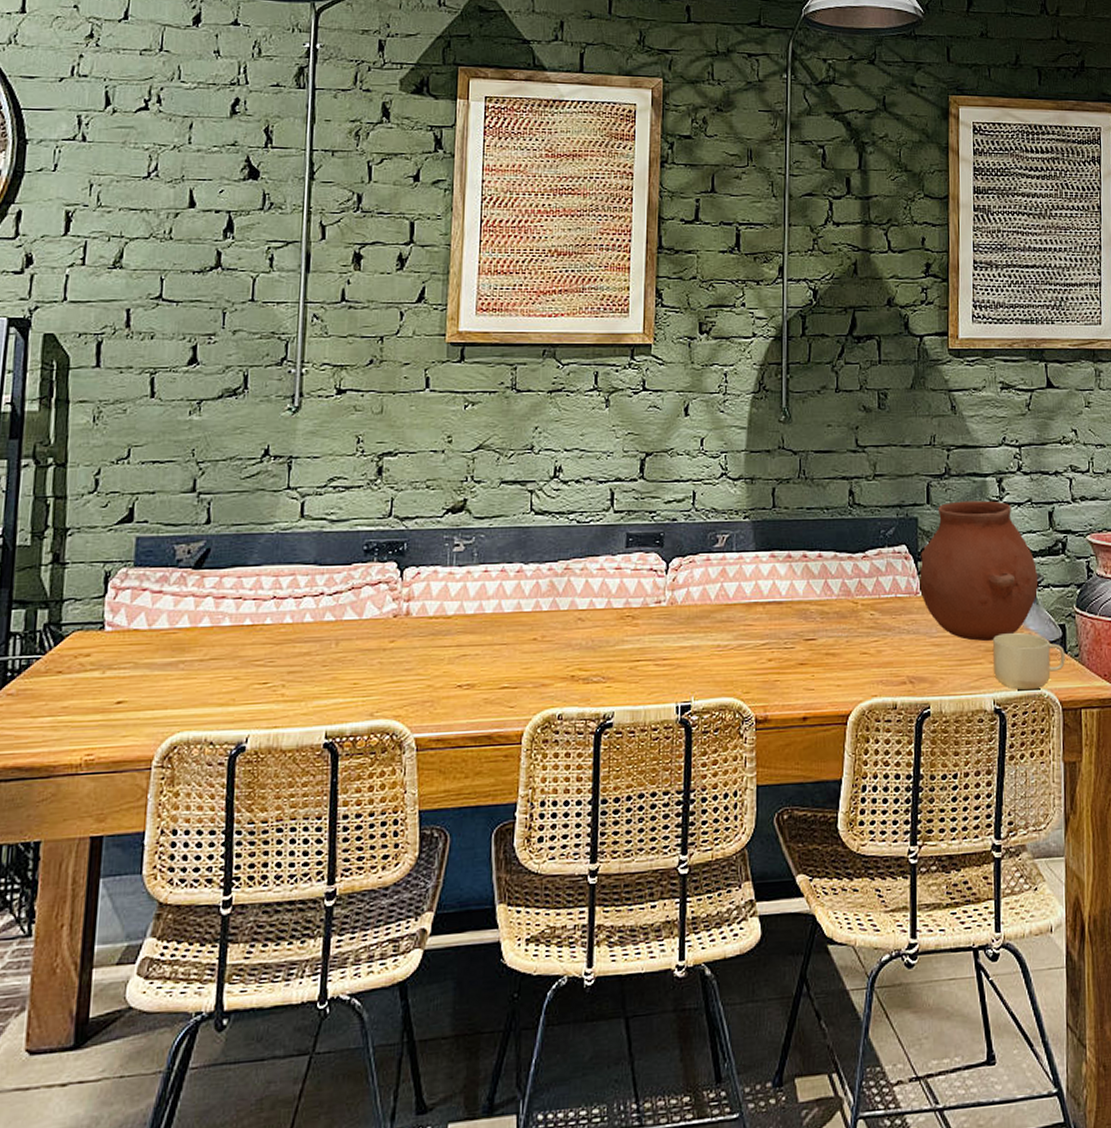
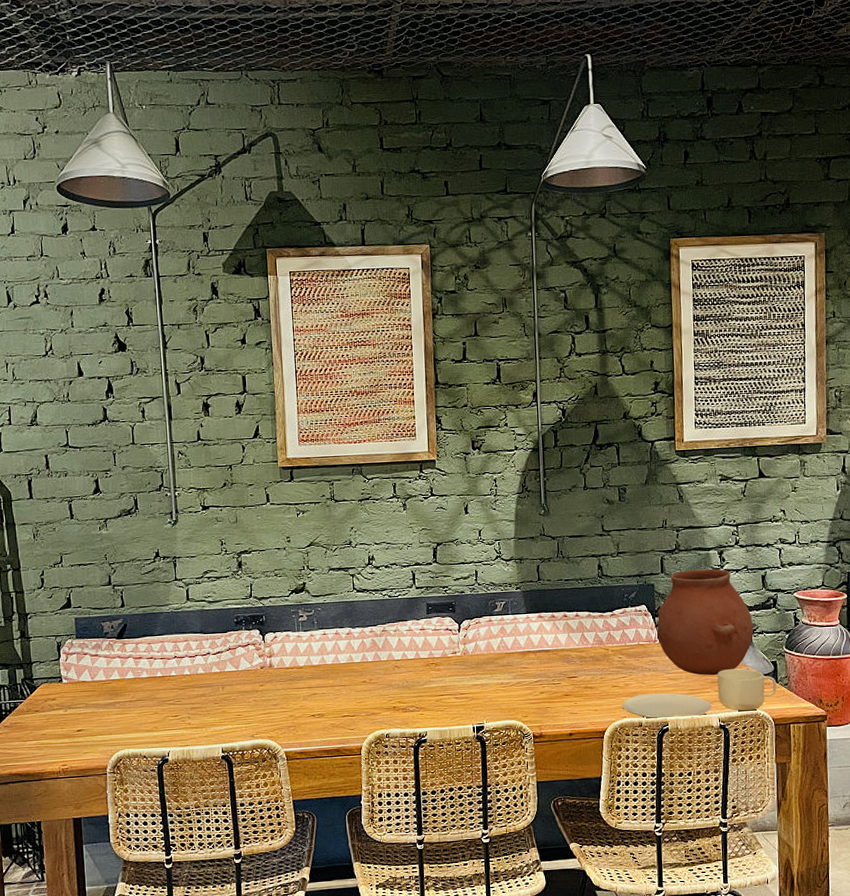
plate: none [872,663,985,700] -> present [622,692,712,720]

